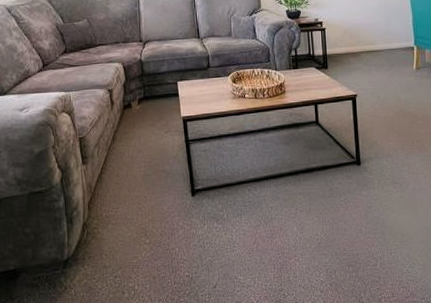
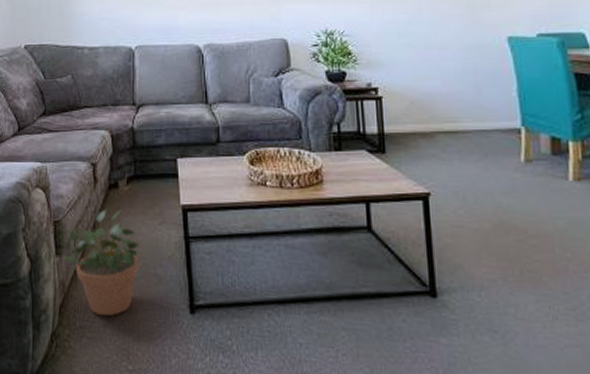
potted plant: none [89,124,153,207] -> present [63,209,142,317]

